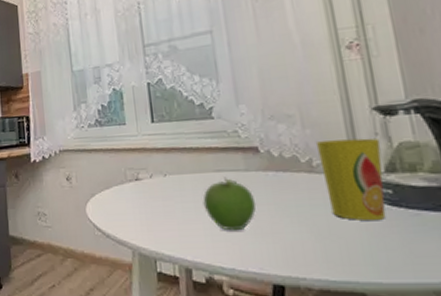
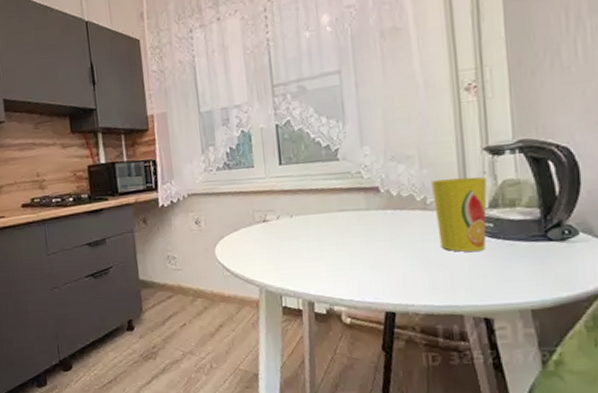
fruit: present [203,176,257,231] -> none [326,216,375,266]

